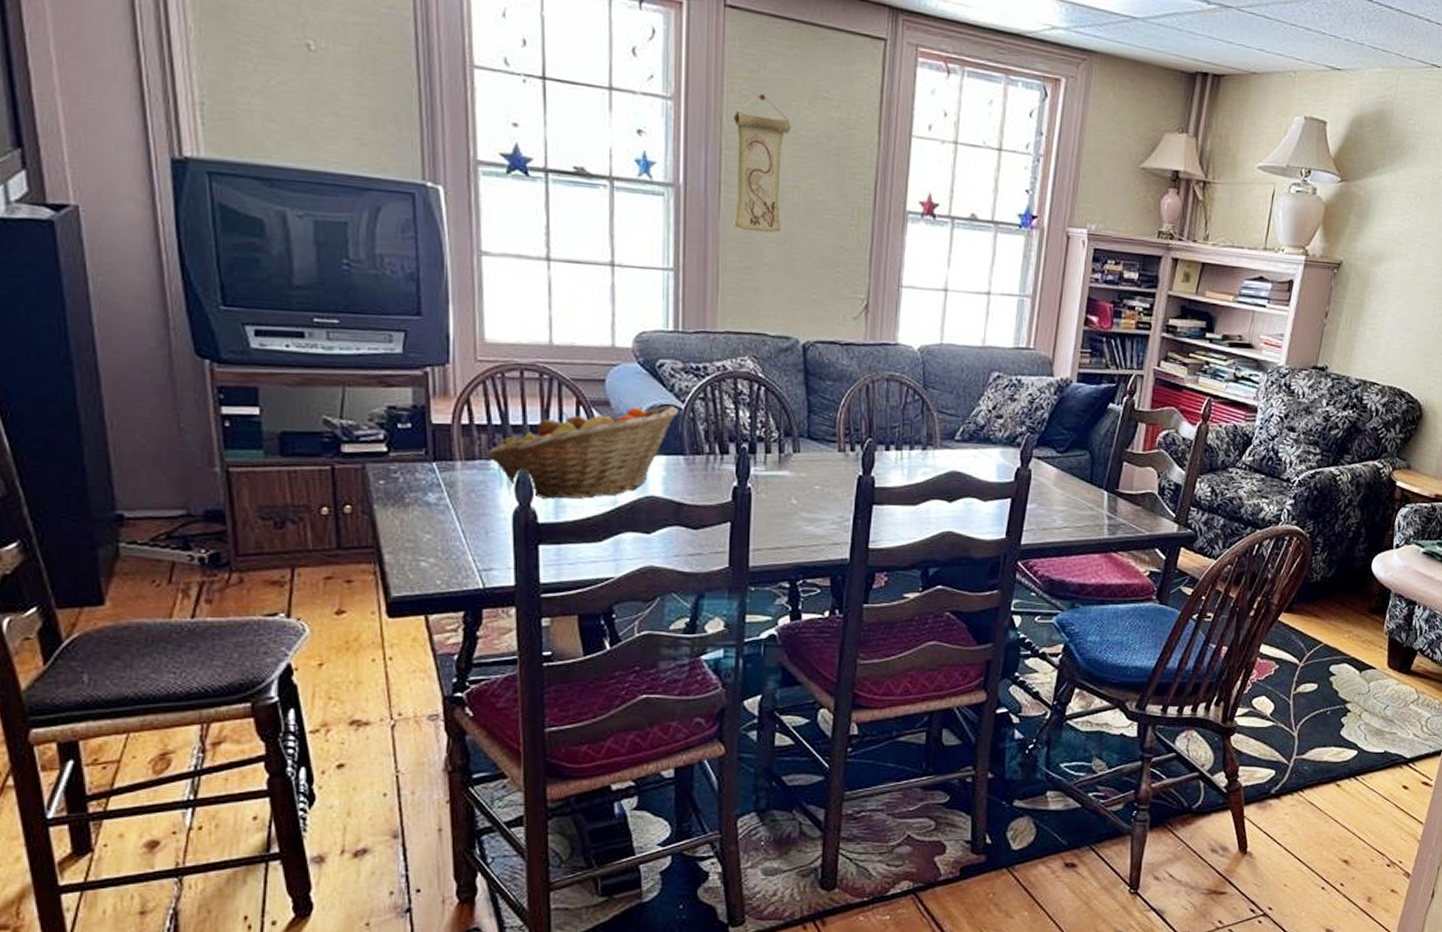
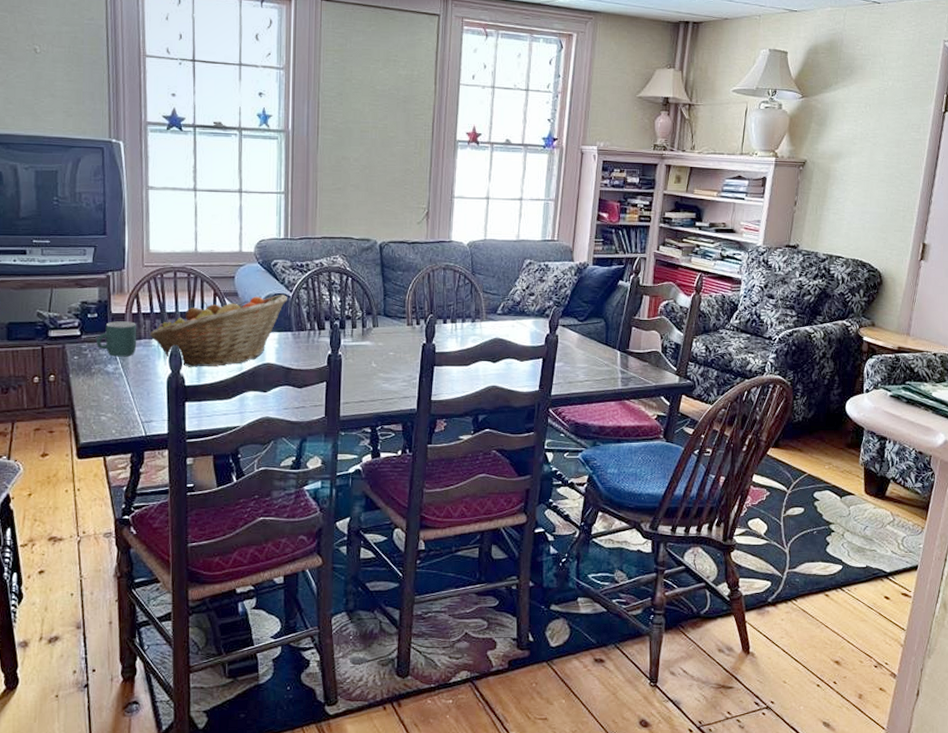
mug: none [411,434,469,483] -> present [97,321,137,357]
wall scroll: present [733,94,792,233] -> none [328,61,370,162]

